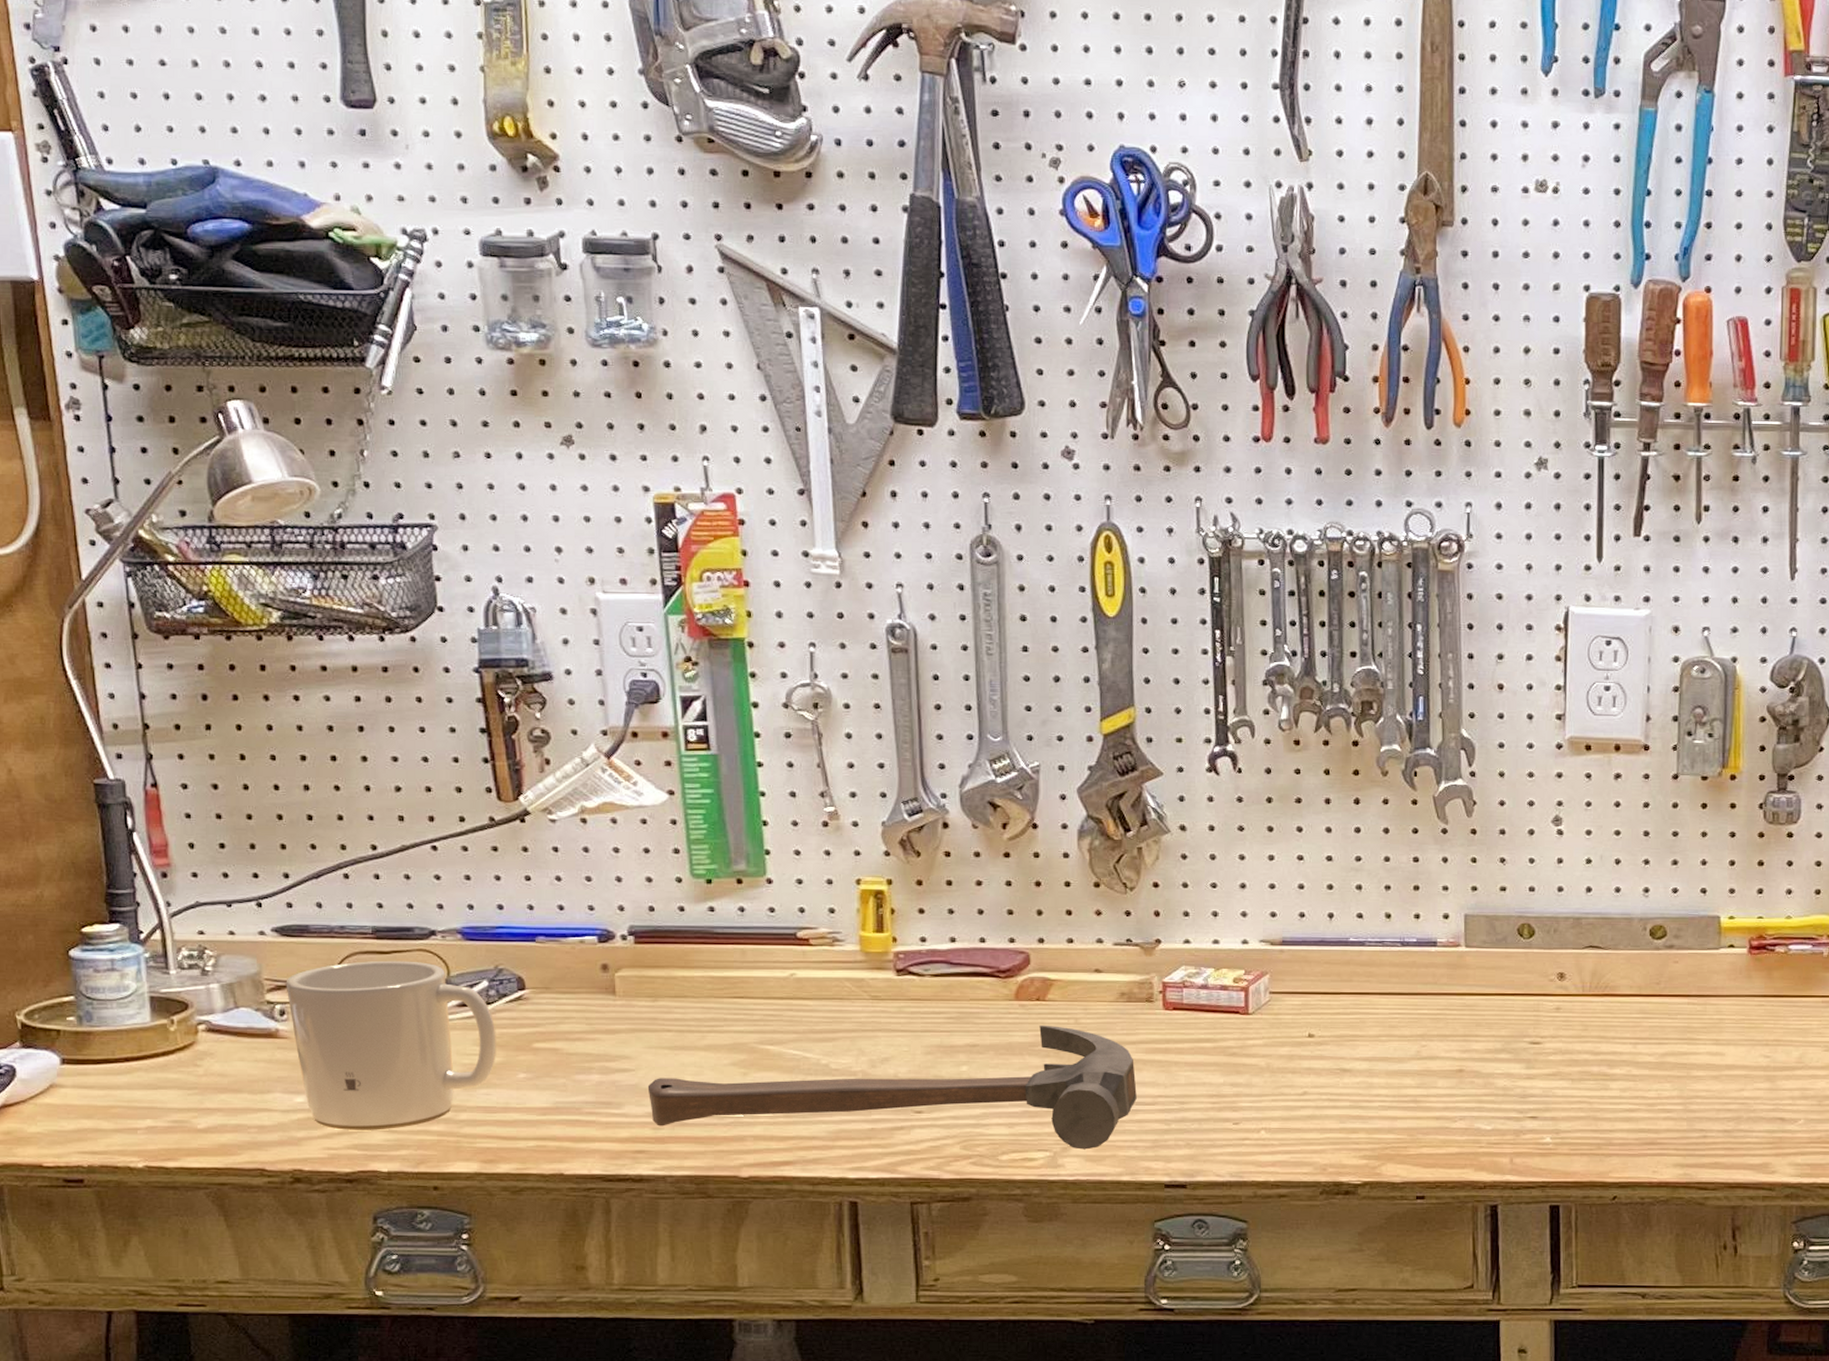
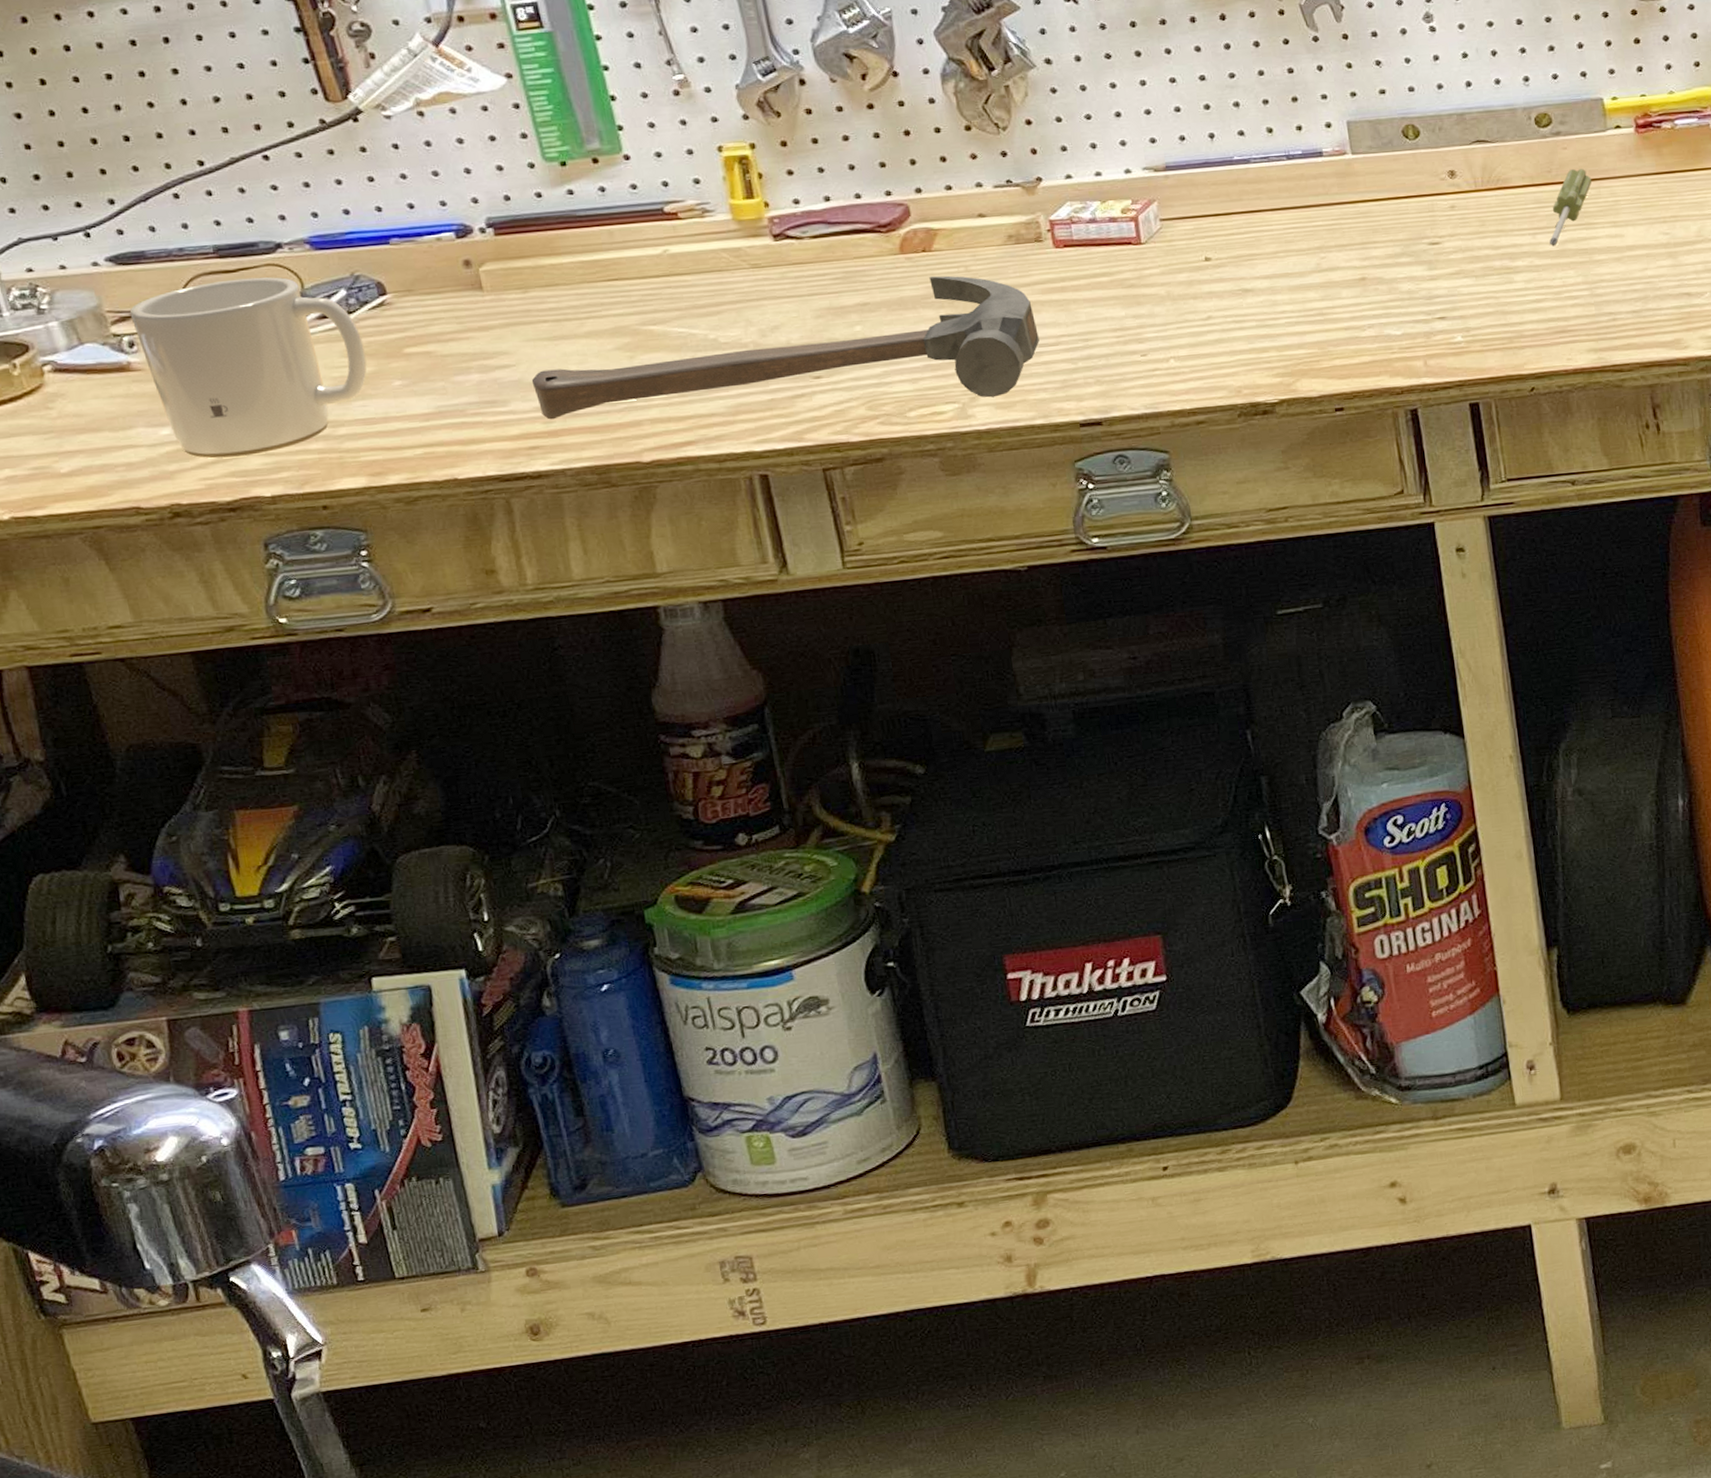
screwdriver: none [1650,983,1700,1058] -> present [1549,168,1592,247]

